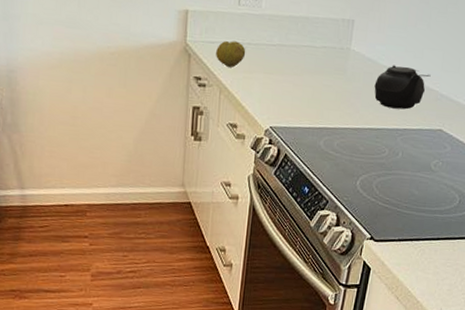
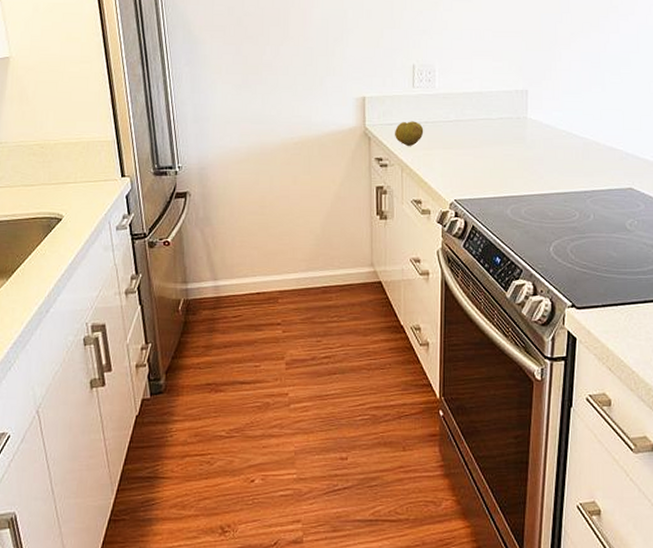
teapot: present [374,65,431,110] -> none [556,129,613,171]

